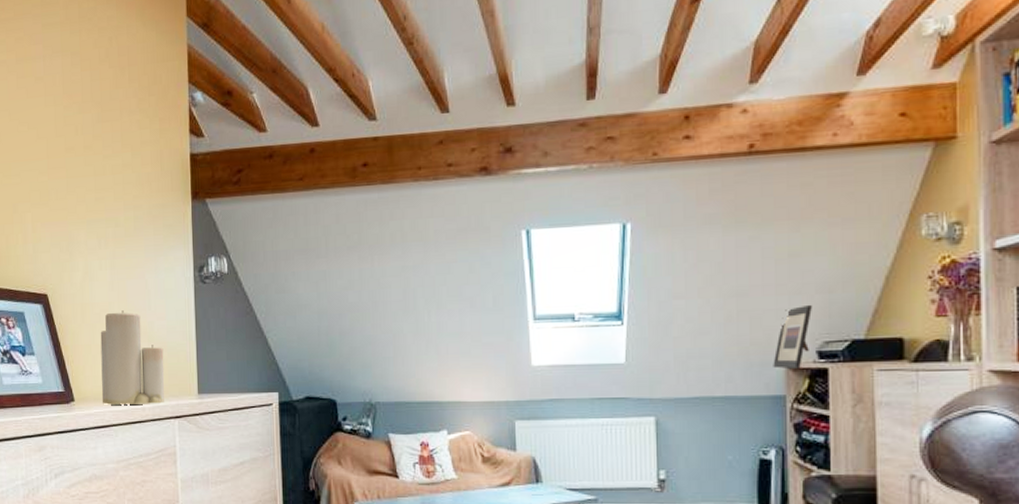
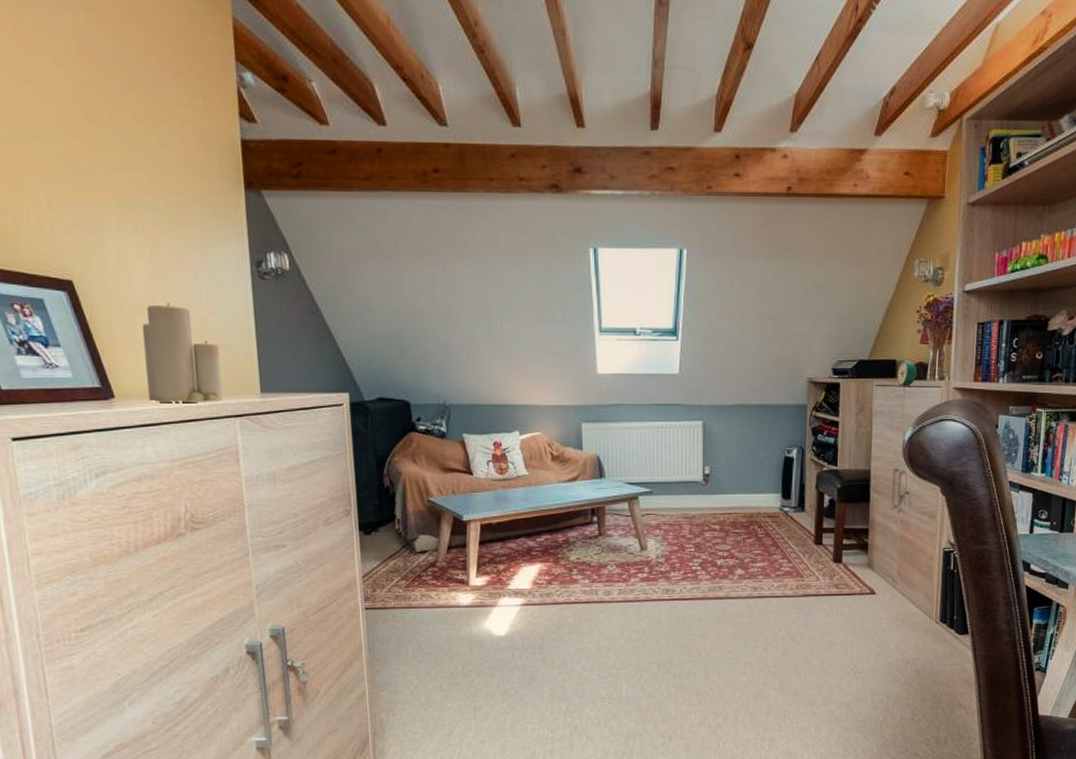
picture frame: present [773,304,813,370] -> none [798,329,831,383]
alarm clock: none [904,337,934,372] -> present [896,359,917,387]

